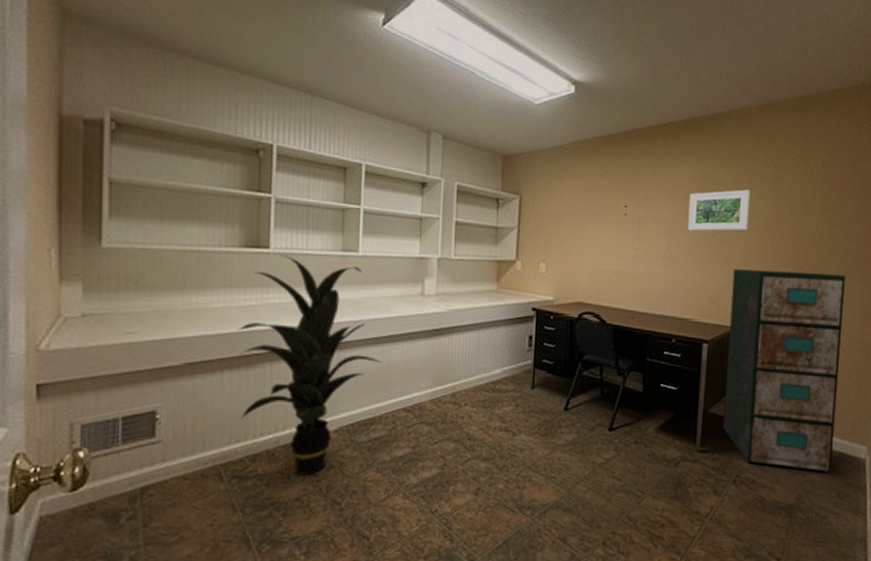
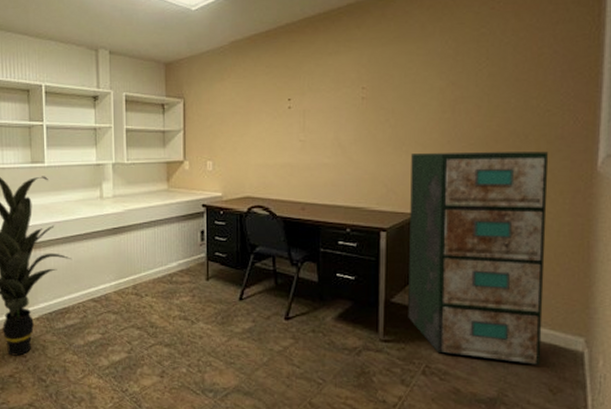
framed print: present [687,189,751,231] -> none [357,69,427,118]

